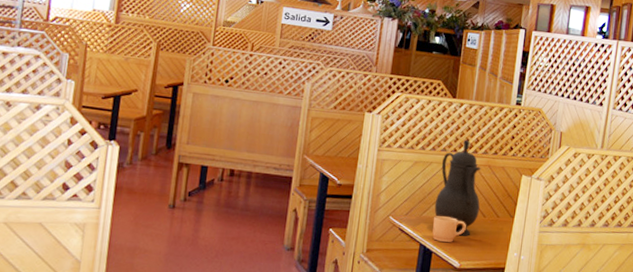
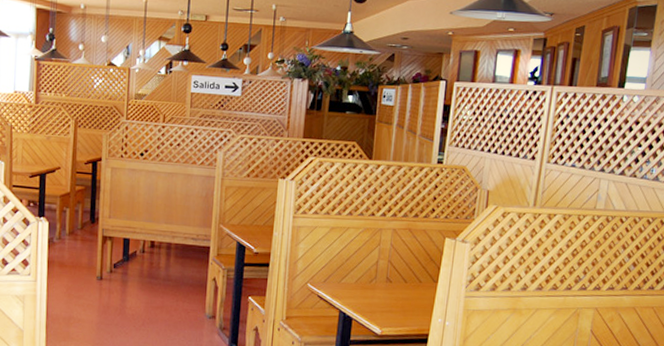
mug: present [432,216,467,243] -> none [352,282,388,310]
coffeepot: present [434,139,481,236] -> none [353,203,401,303]

